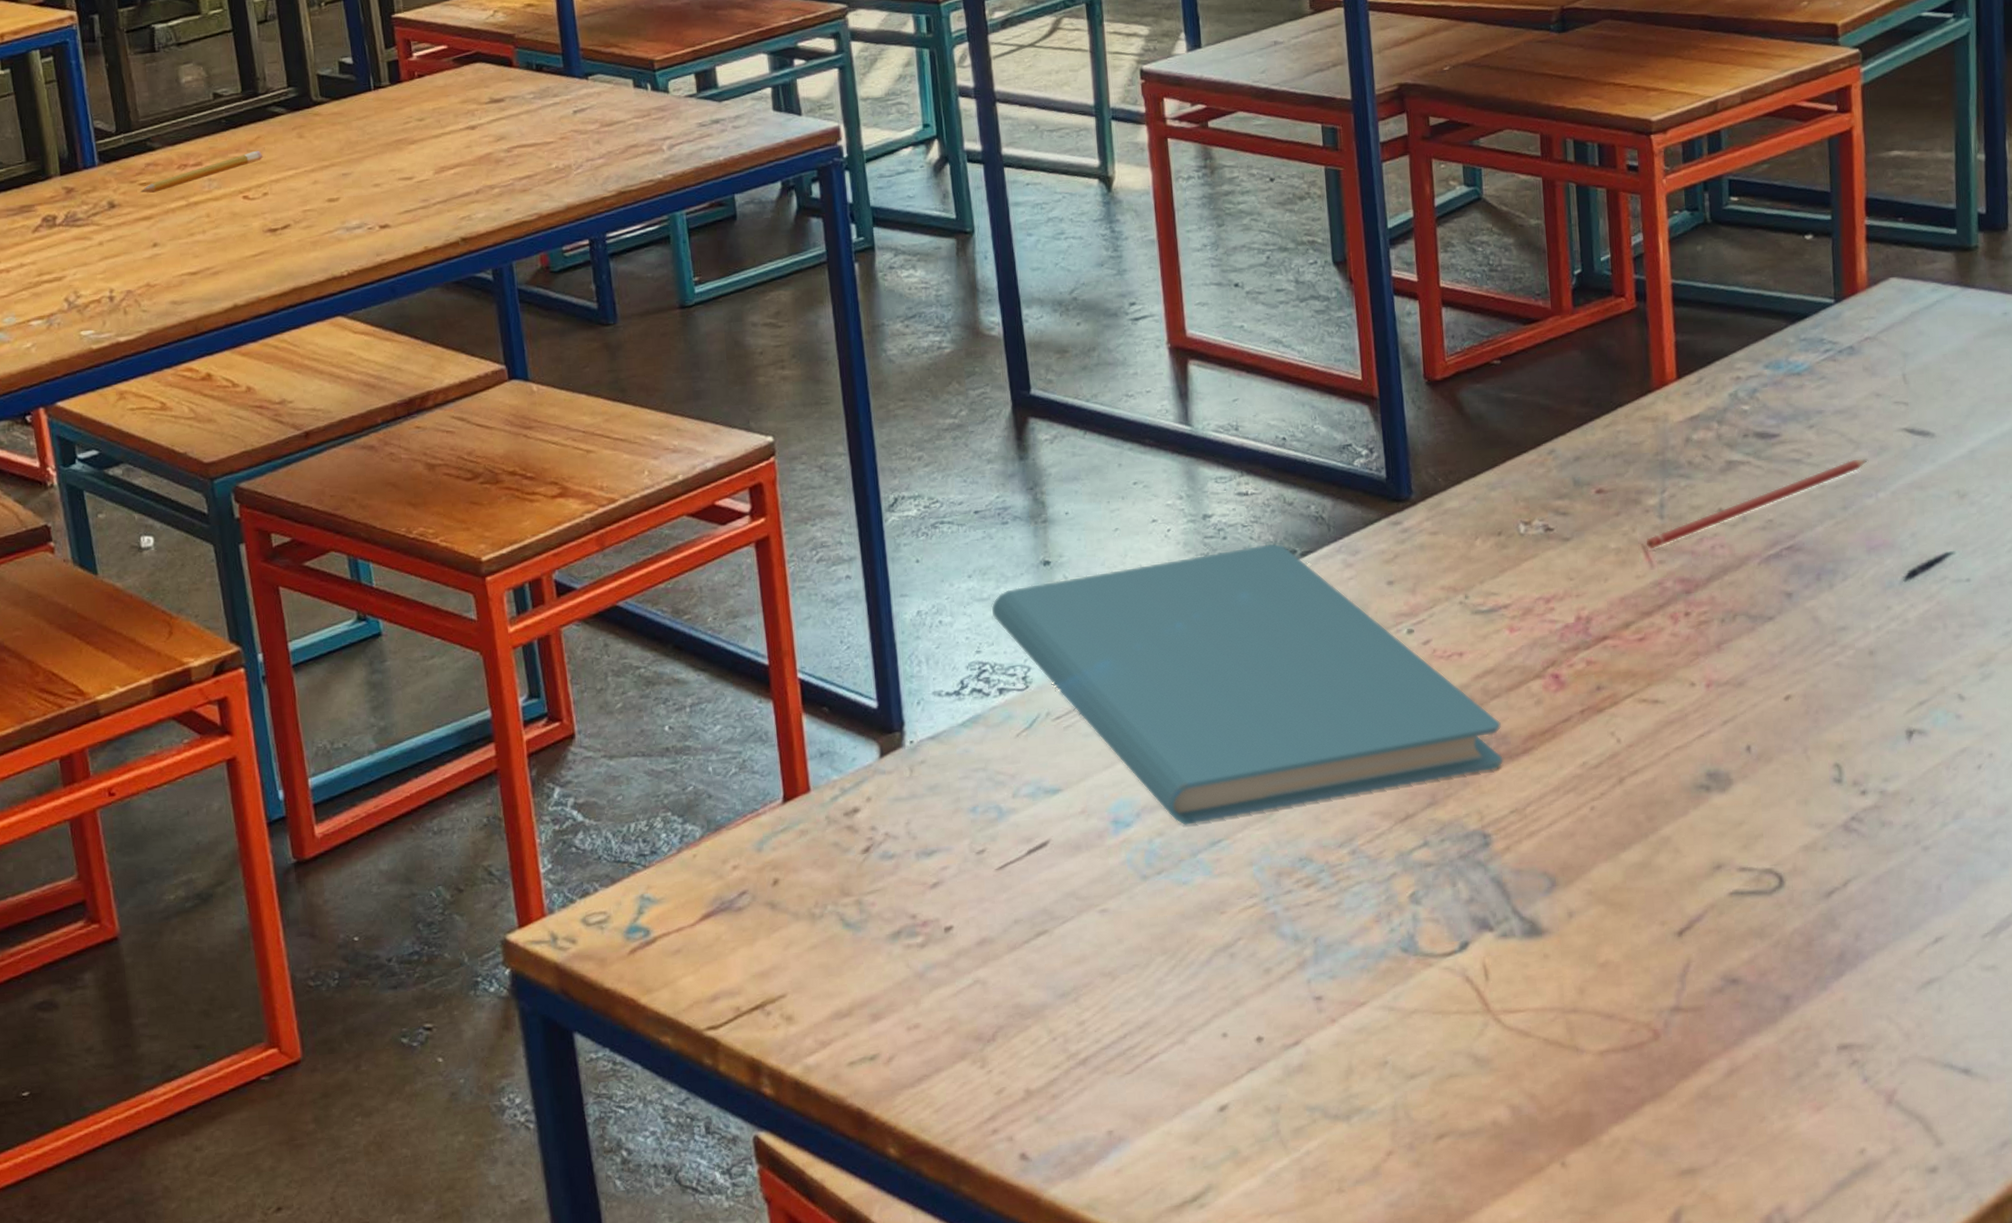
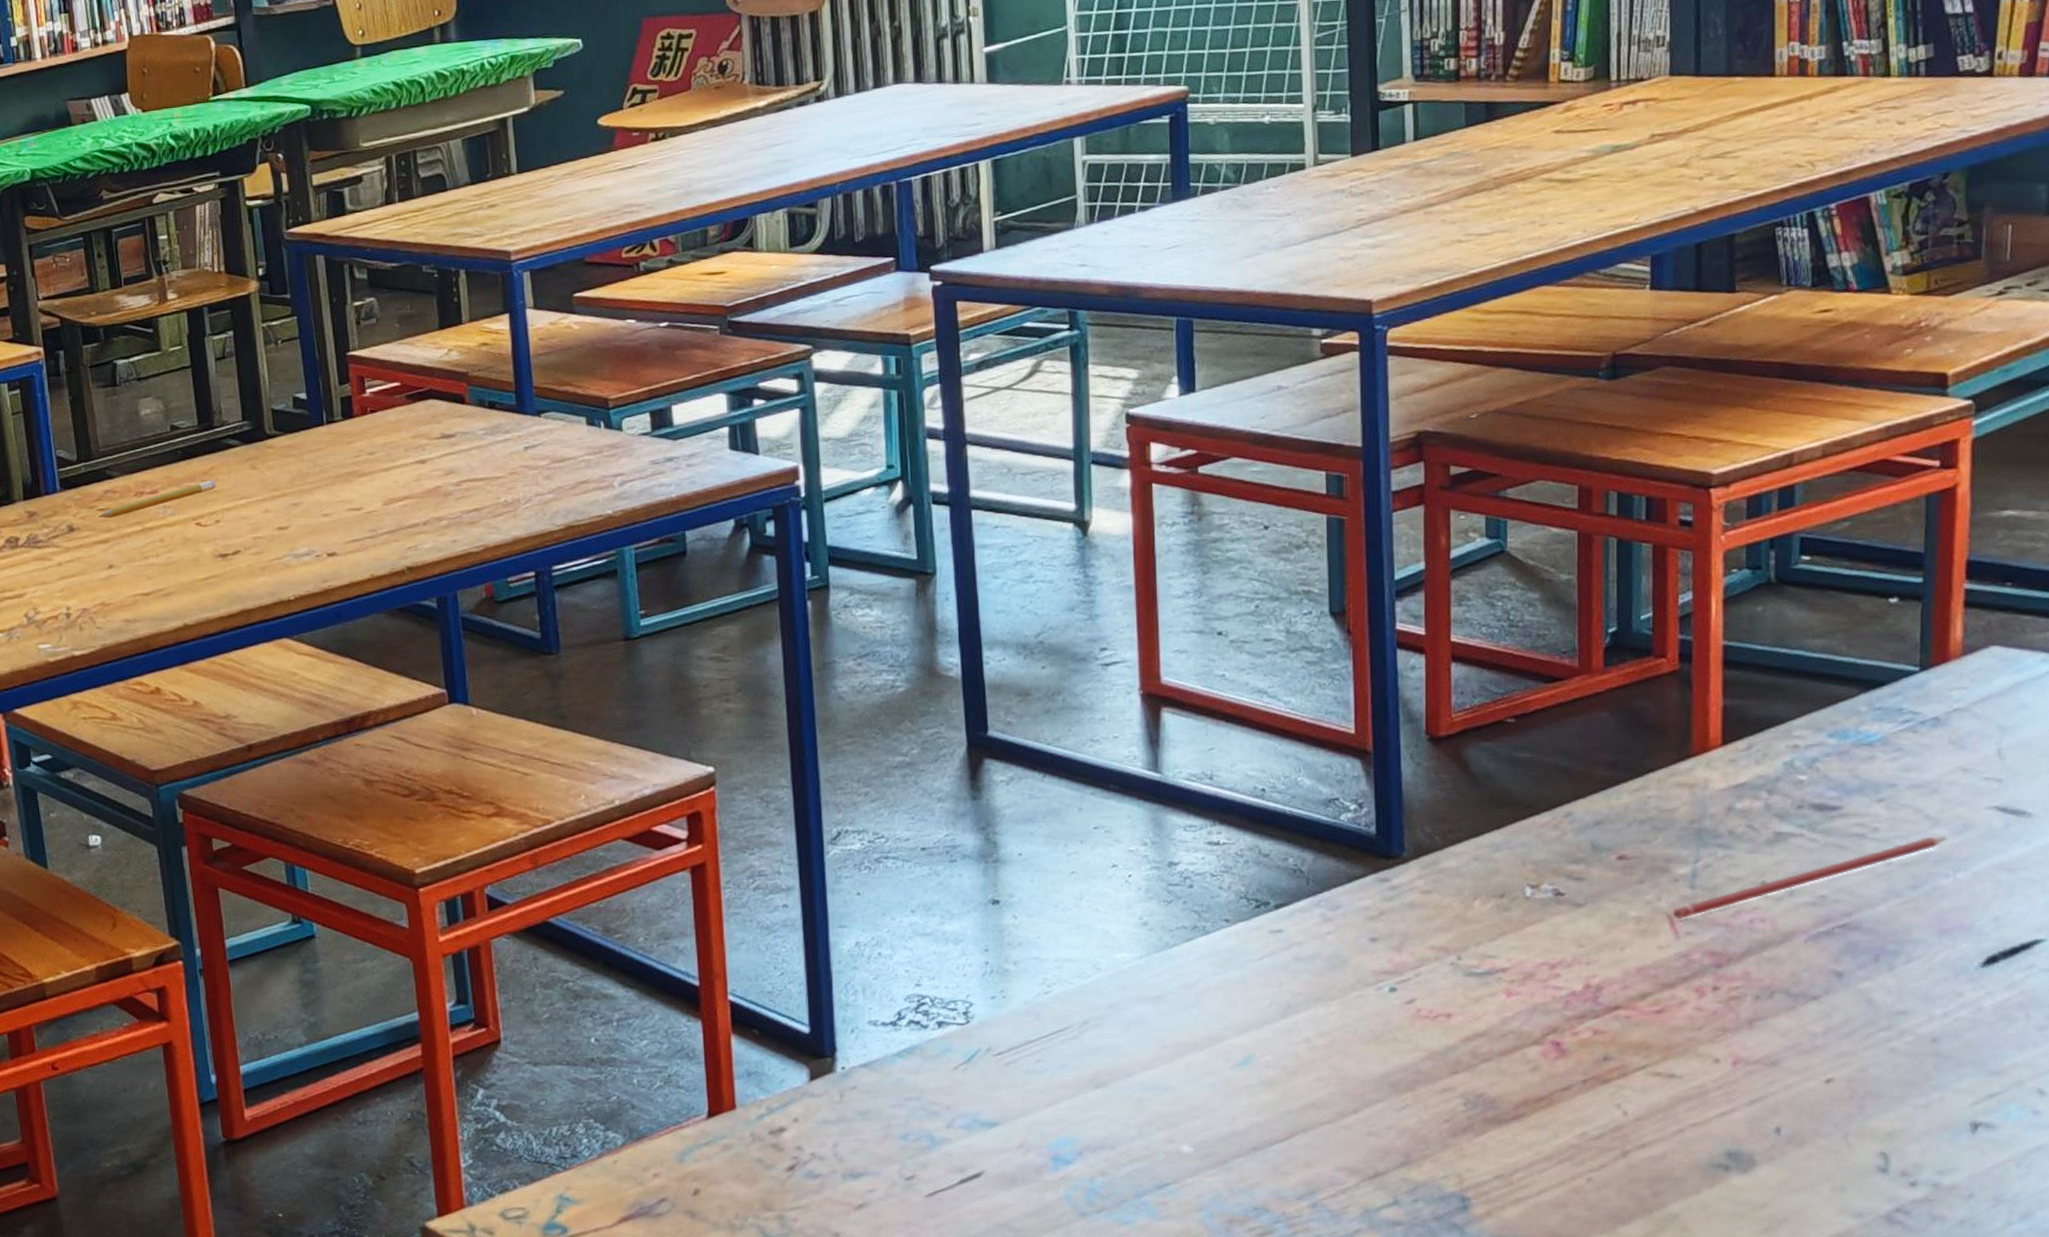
book: present [991,543,1503,825] -> none [934,894,1490,1167]

